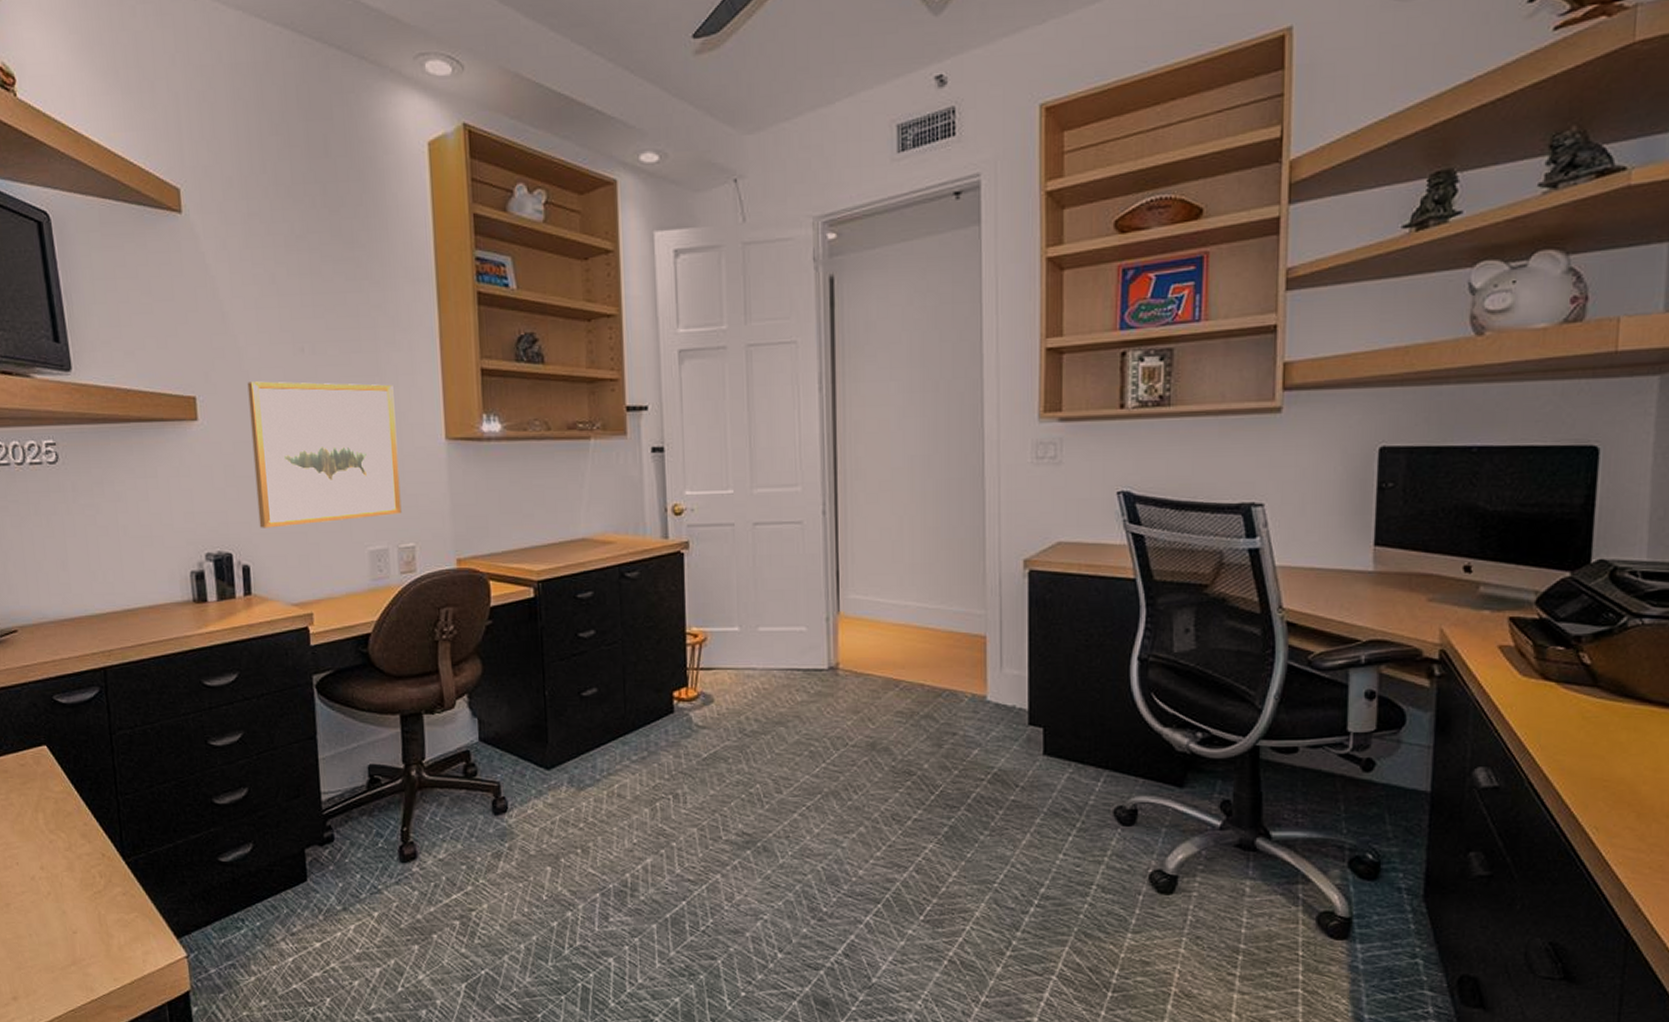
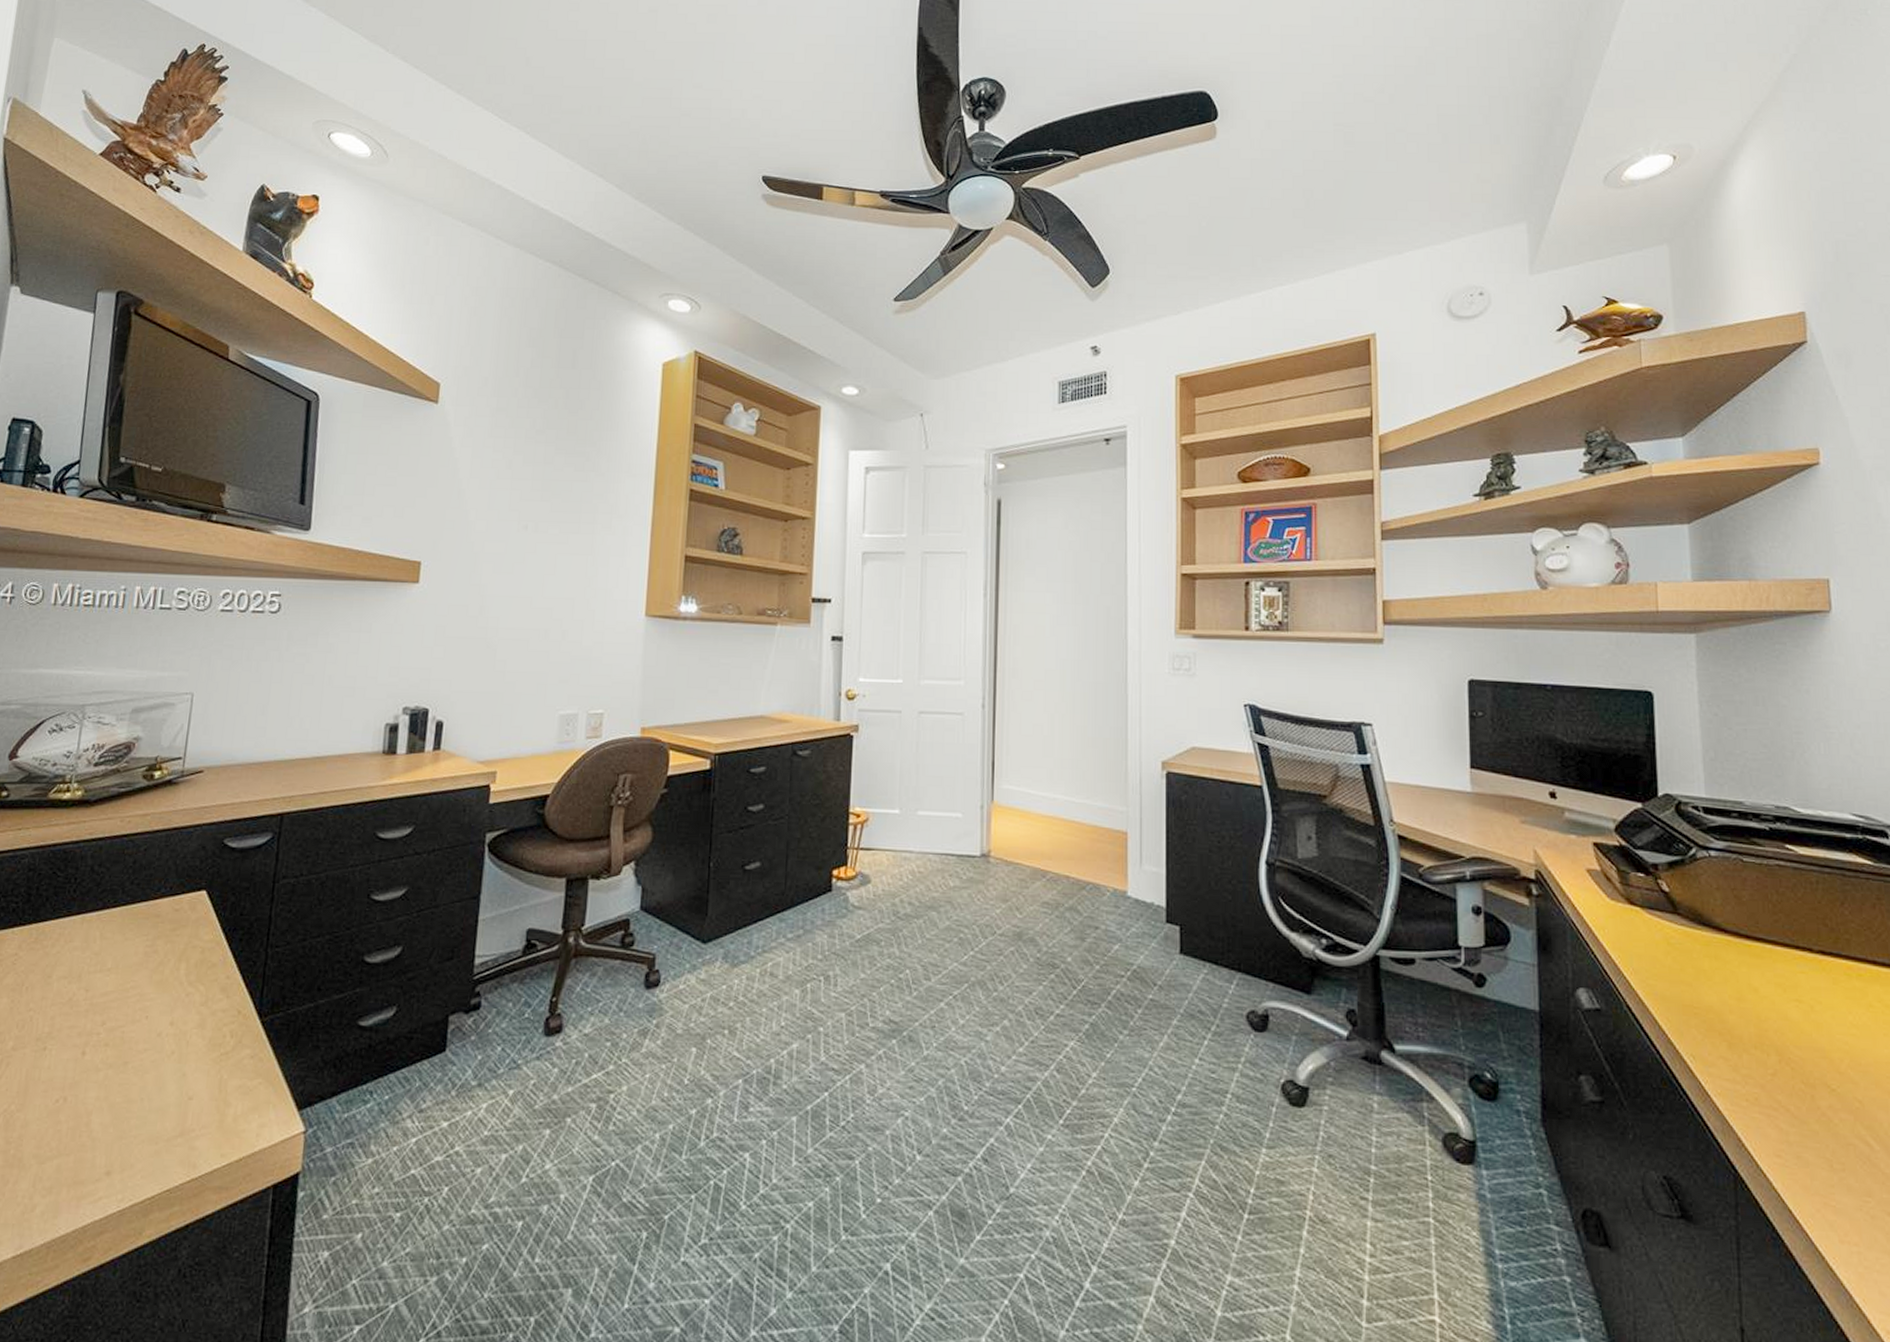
wall art: present [247,381,402,528] -> none [459,552,604,687]

